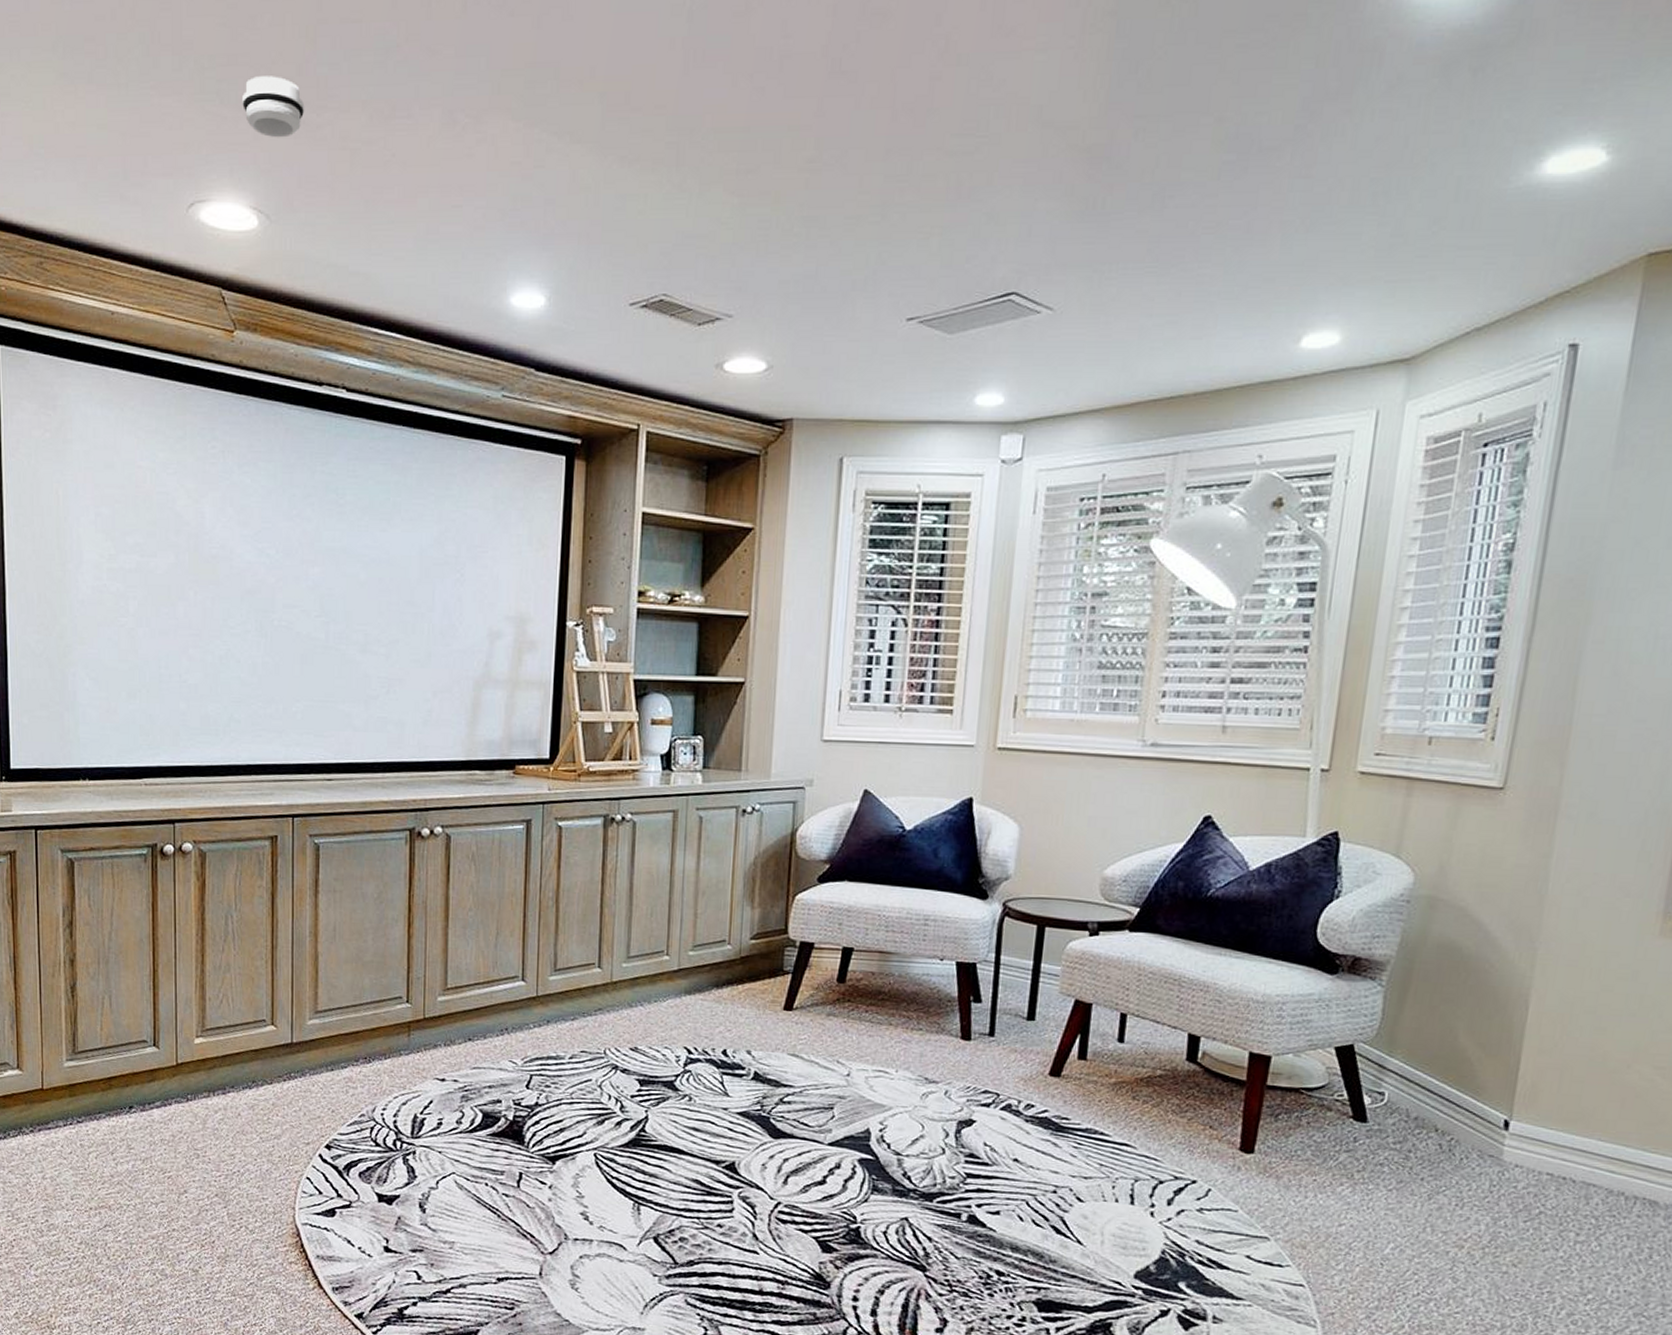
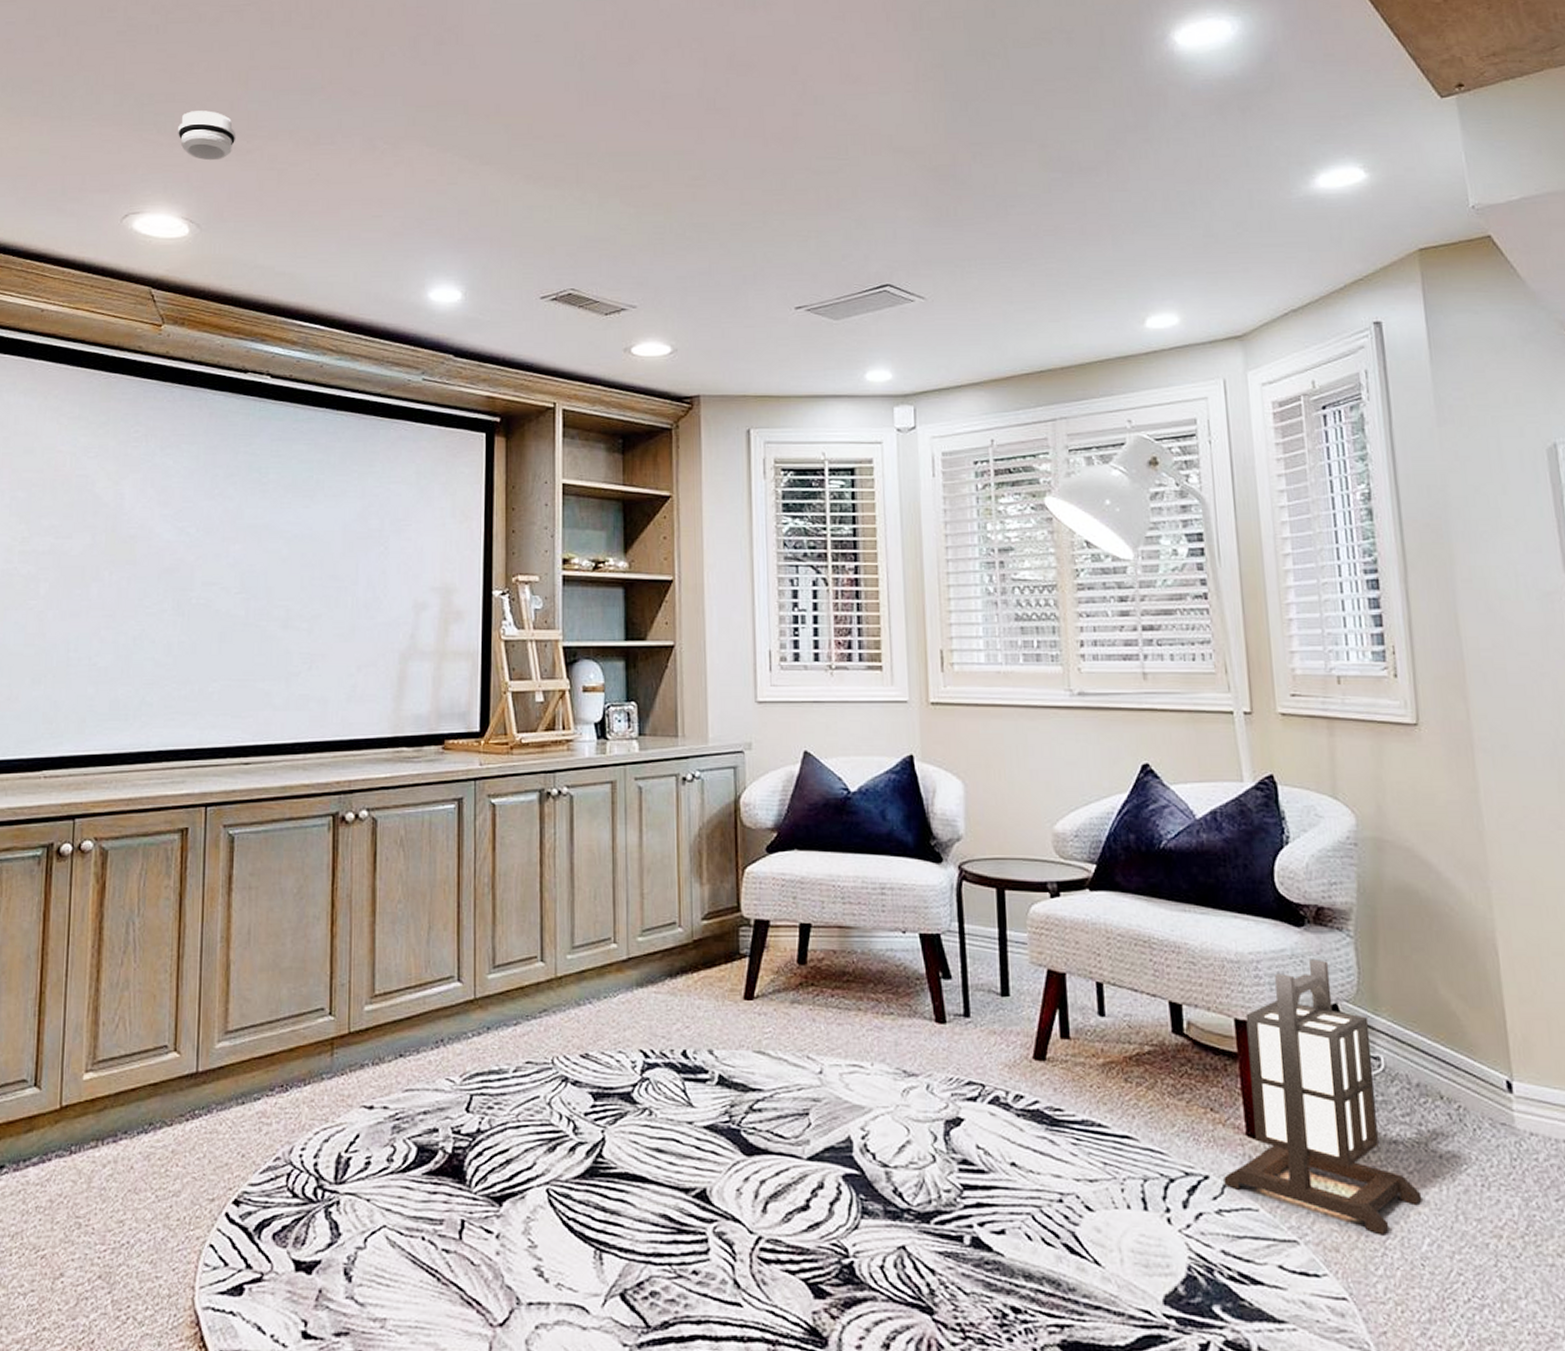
lantern: none [1209,1004,1396,1239] -> present [1224,959,1422,1235]

